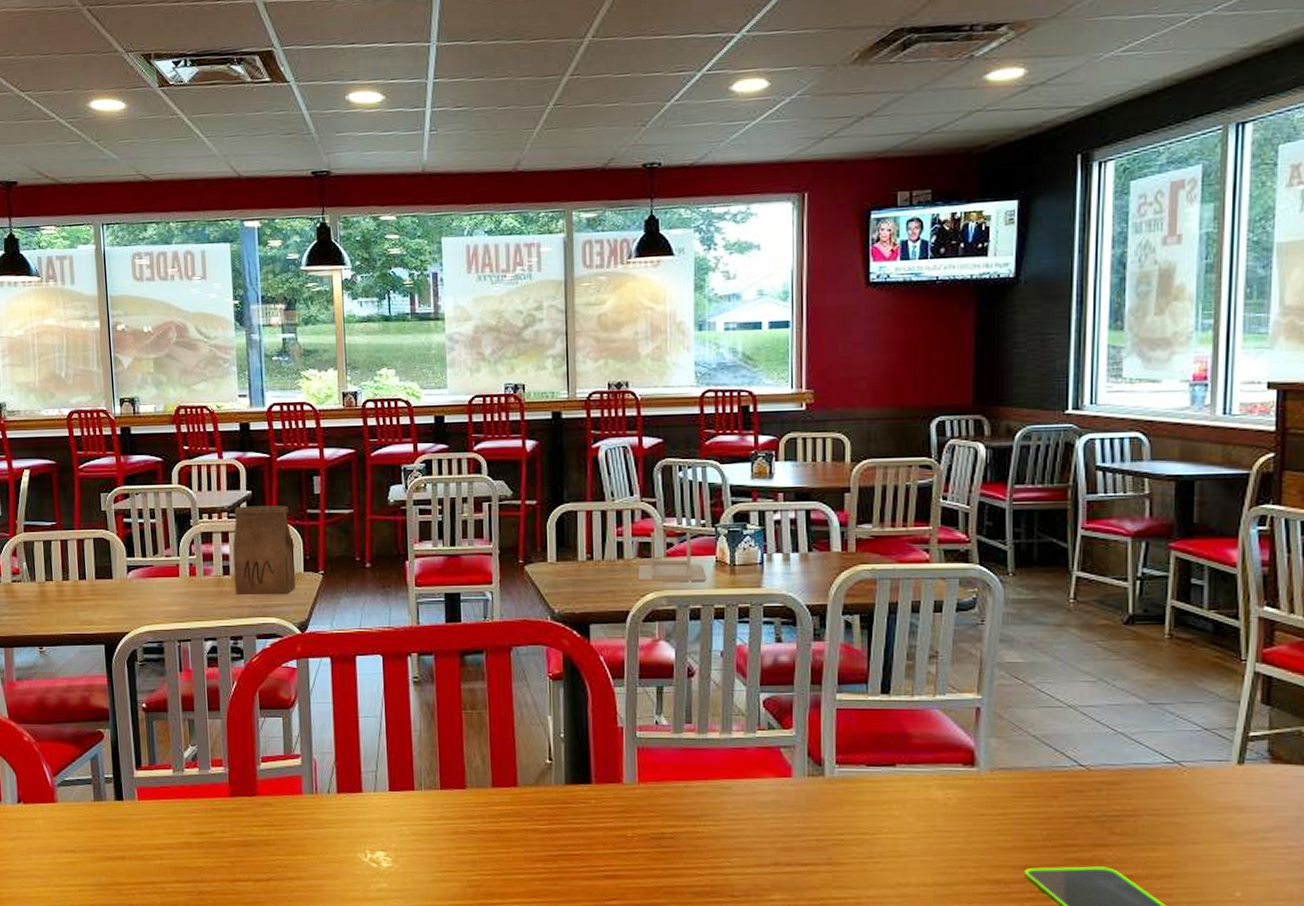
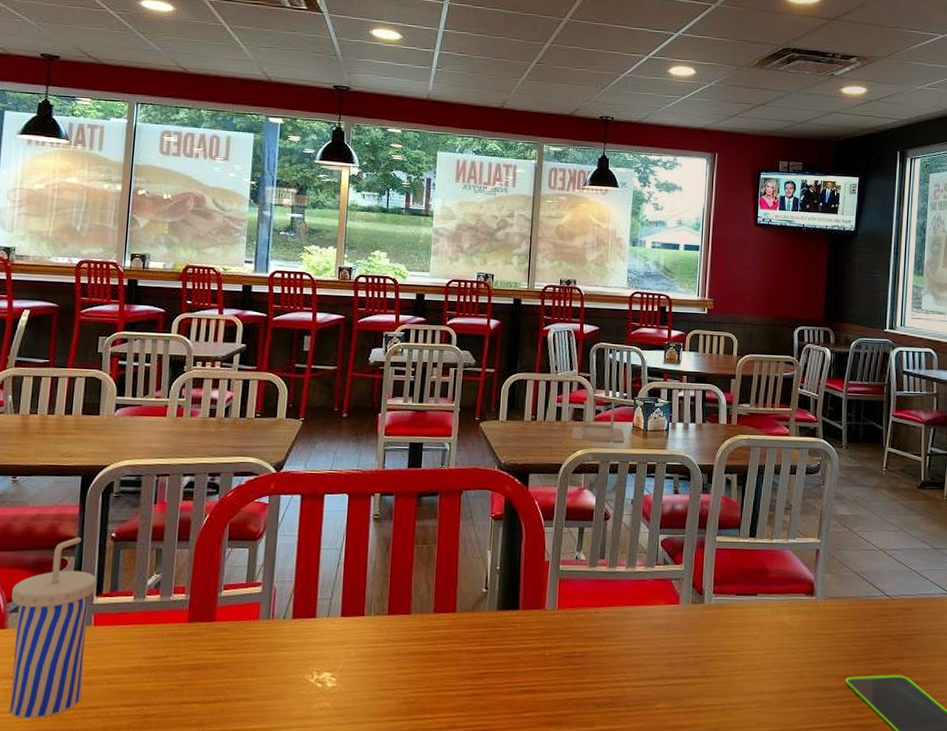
beverage cup: none [56,709,137,893] -> present [9,537,96,719]
paper bag: present [232,505,296,594] -> none [218,357,279,437]

